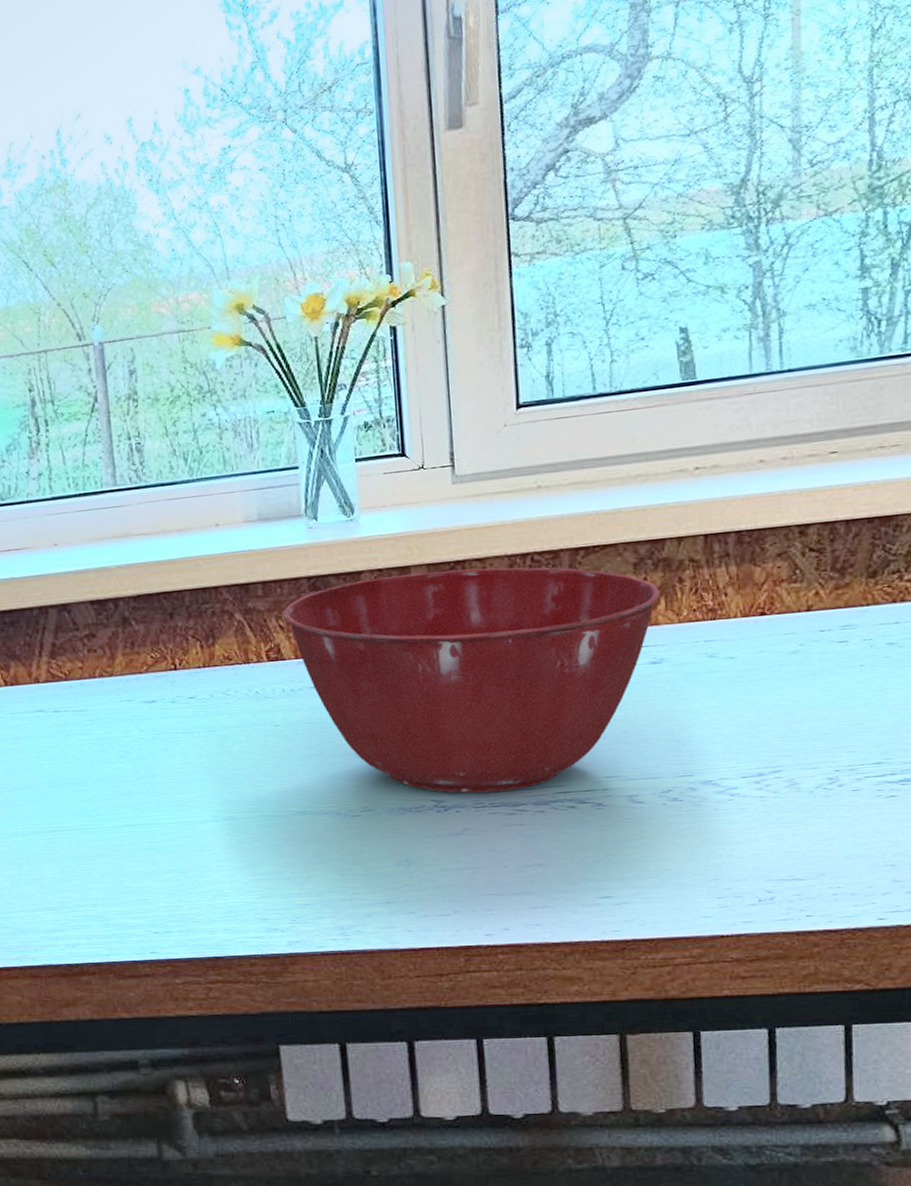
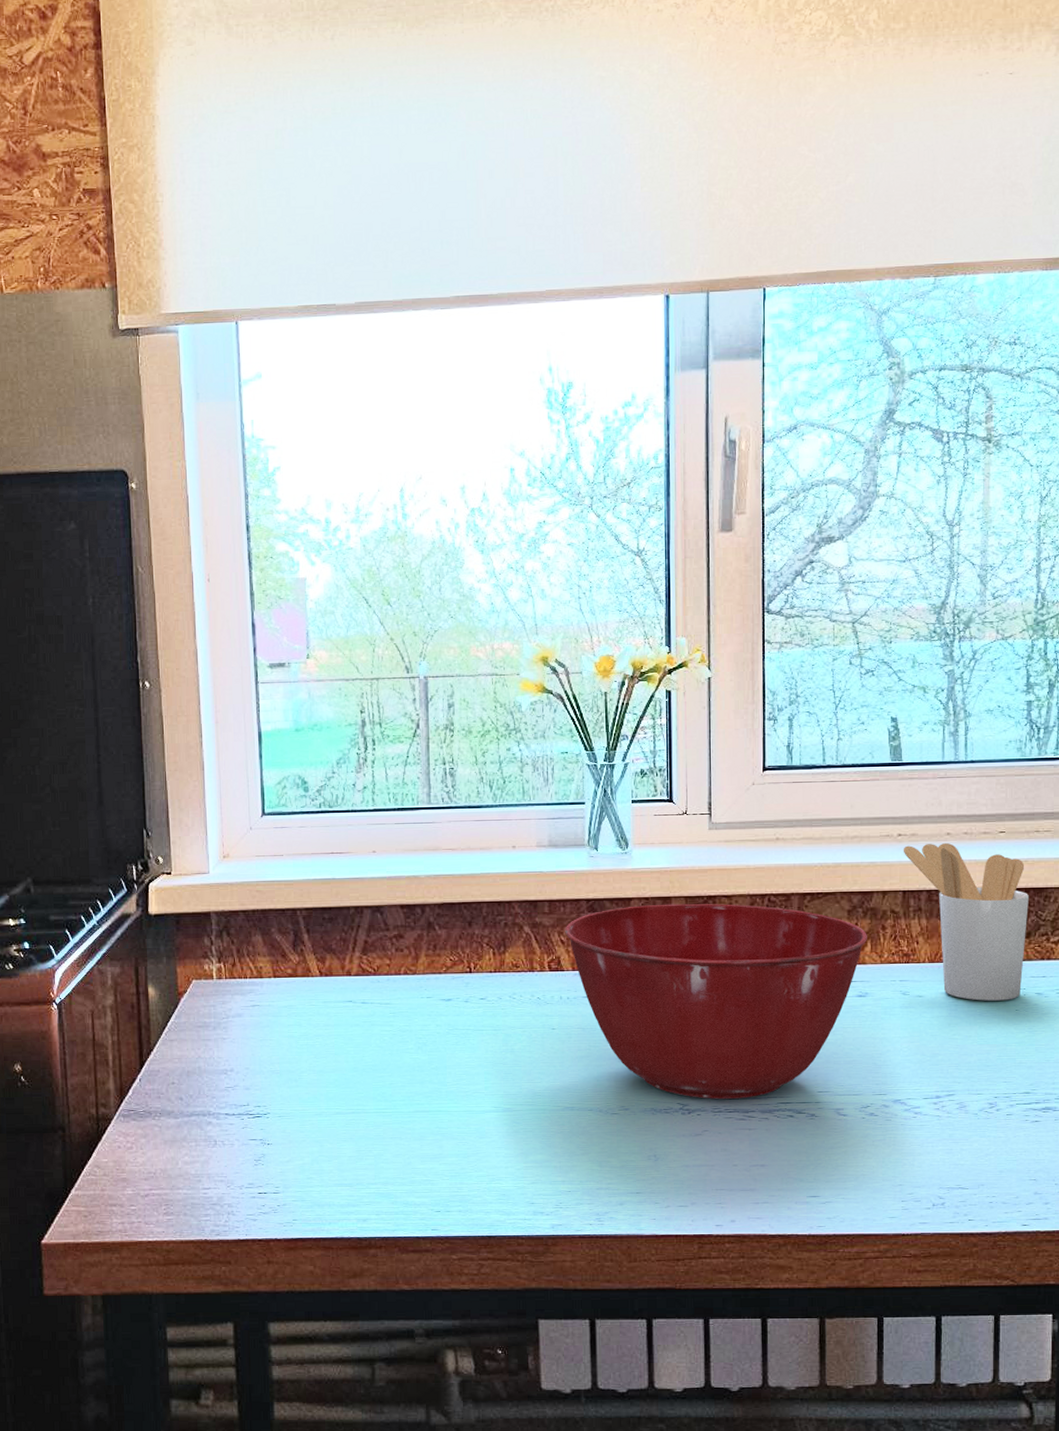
utensil holder: none [702,472,874,658] -> present [903,843,1030,1001]

